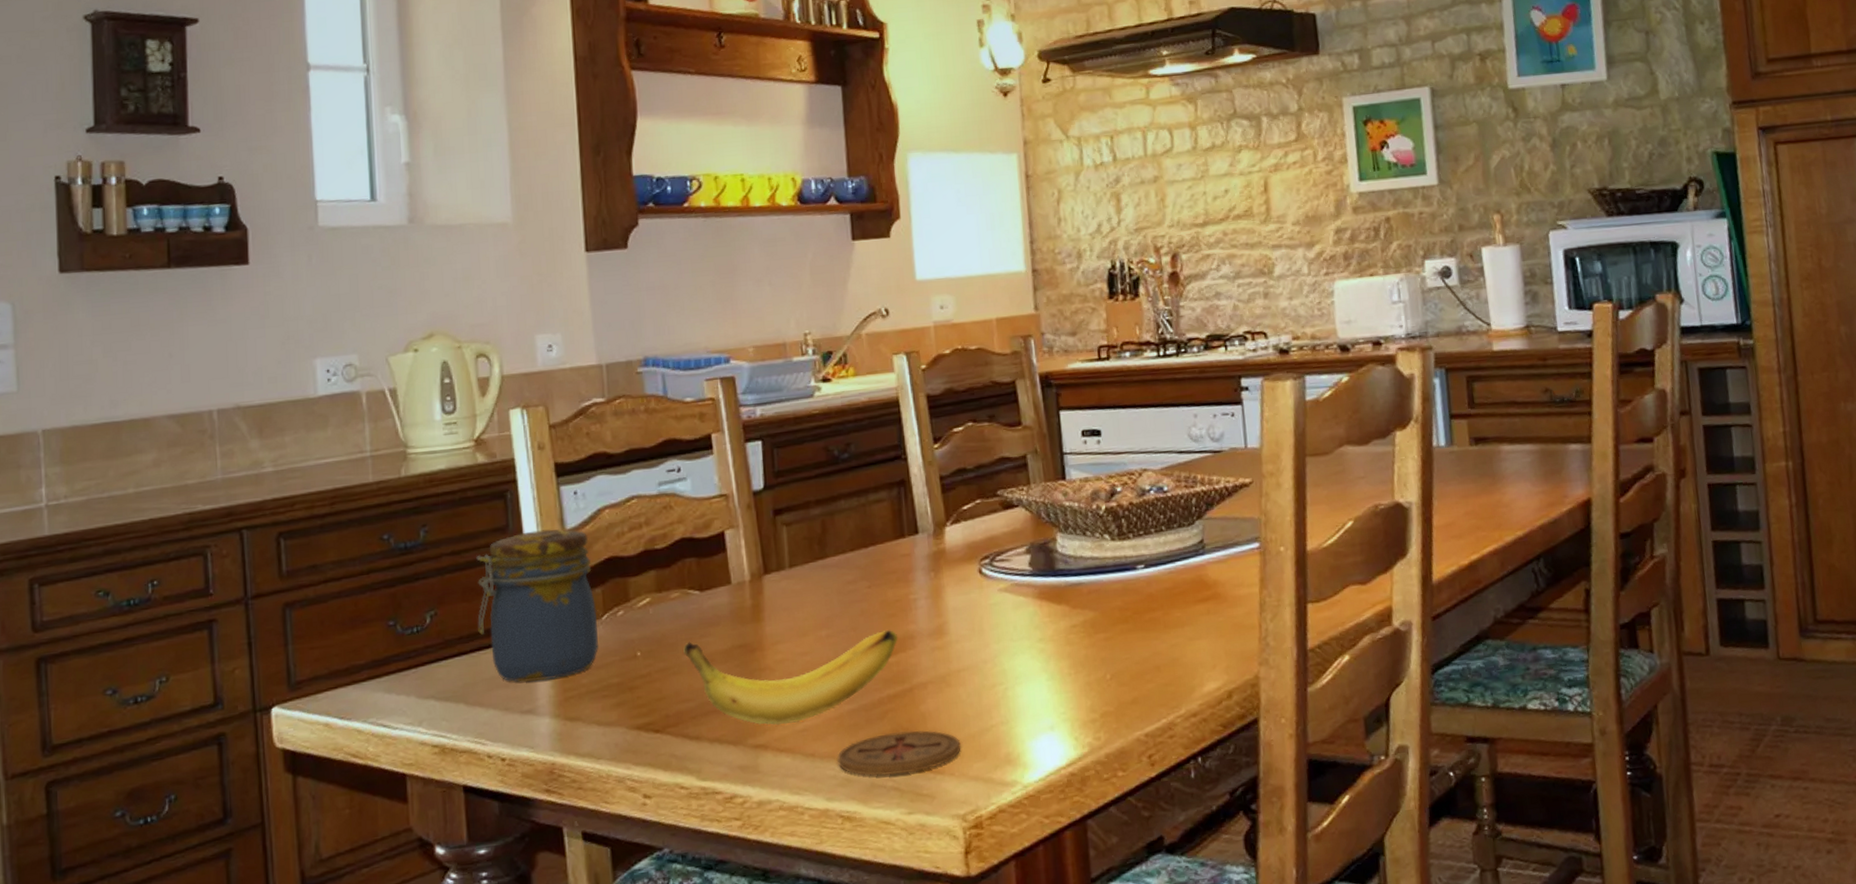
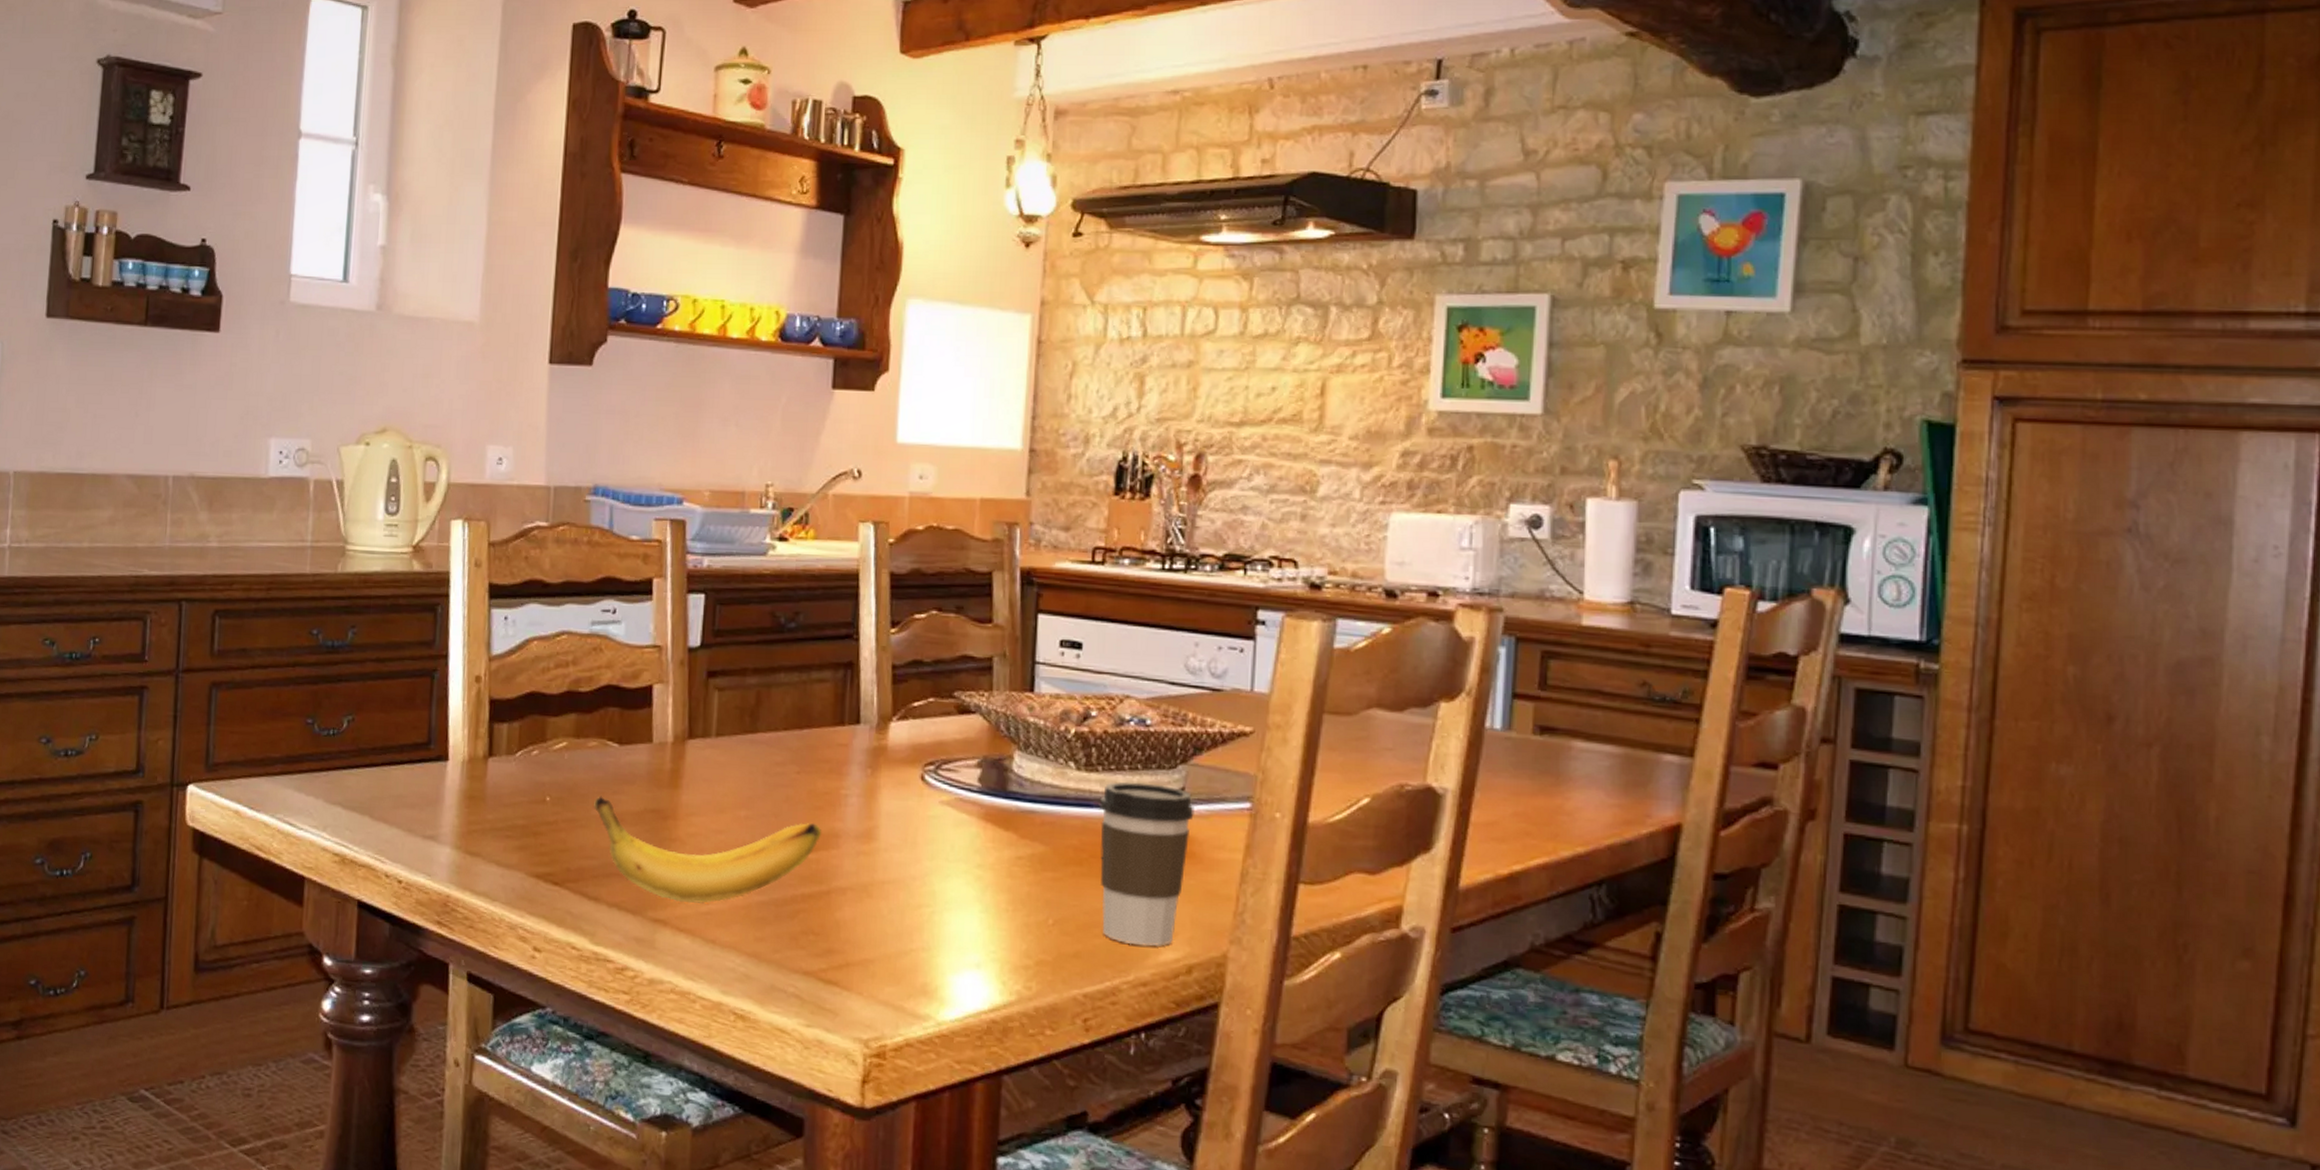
jar: present [476,529,598,682] -> none [392,650,513,809]
coaster: present [837,730,961,776] -> none [738,935,874,984]
coffee cup: none [1135,540,1214,683] -> present [1100,781,1194,946]

